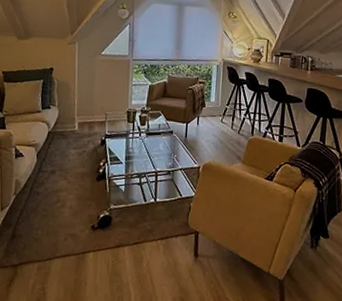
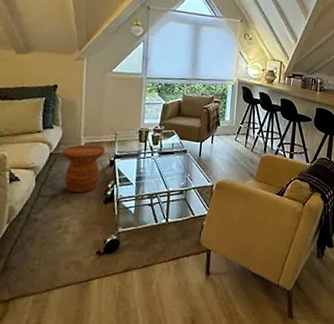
side table: none [59,124,97,170] -> present [62,144,106,194]

